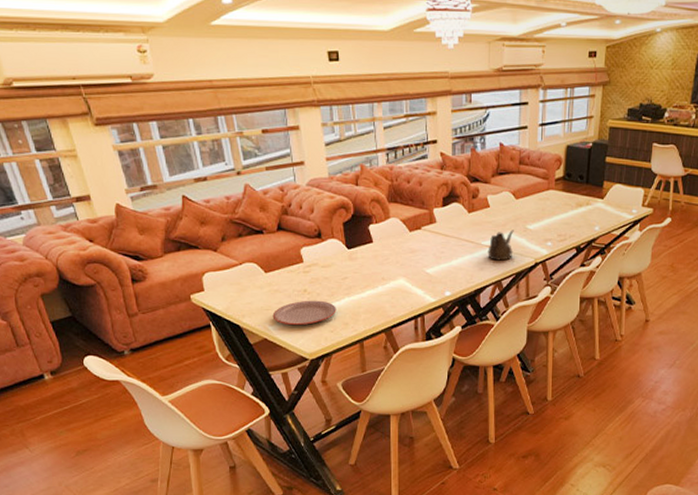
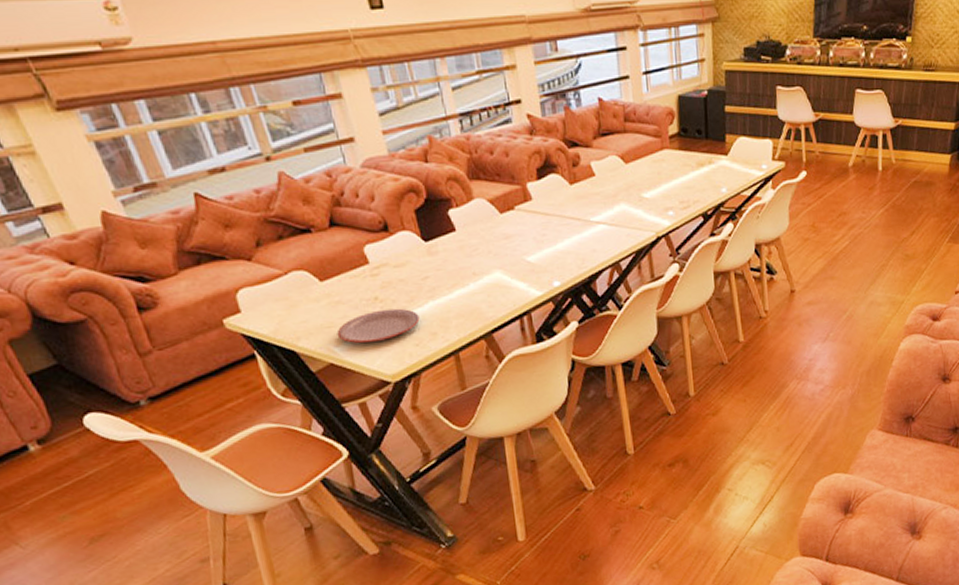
teapot: present [488,230,514,261] -> none [599,200,630,239]

